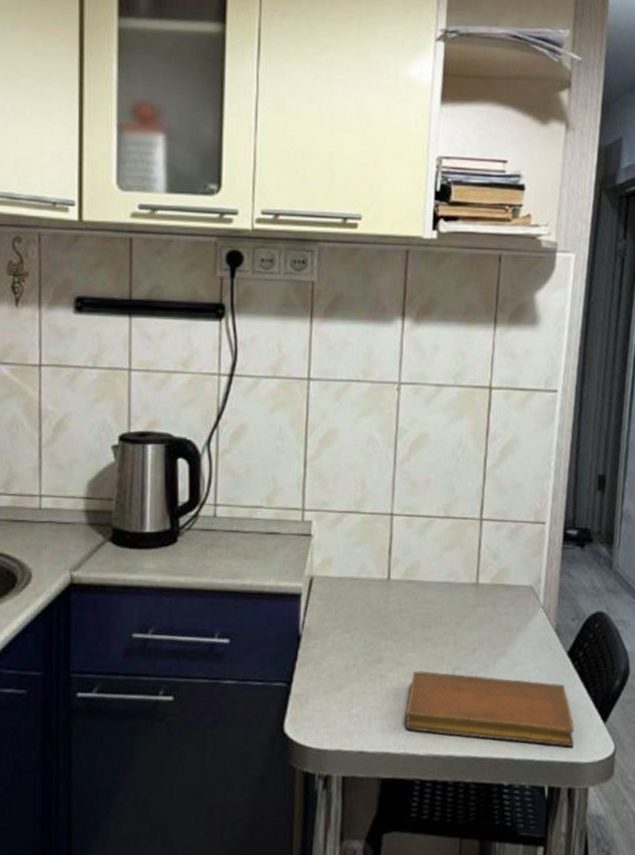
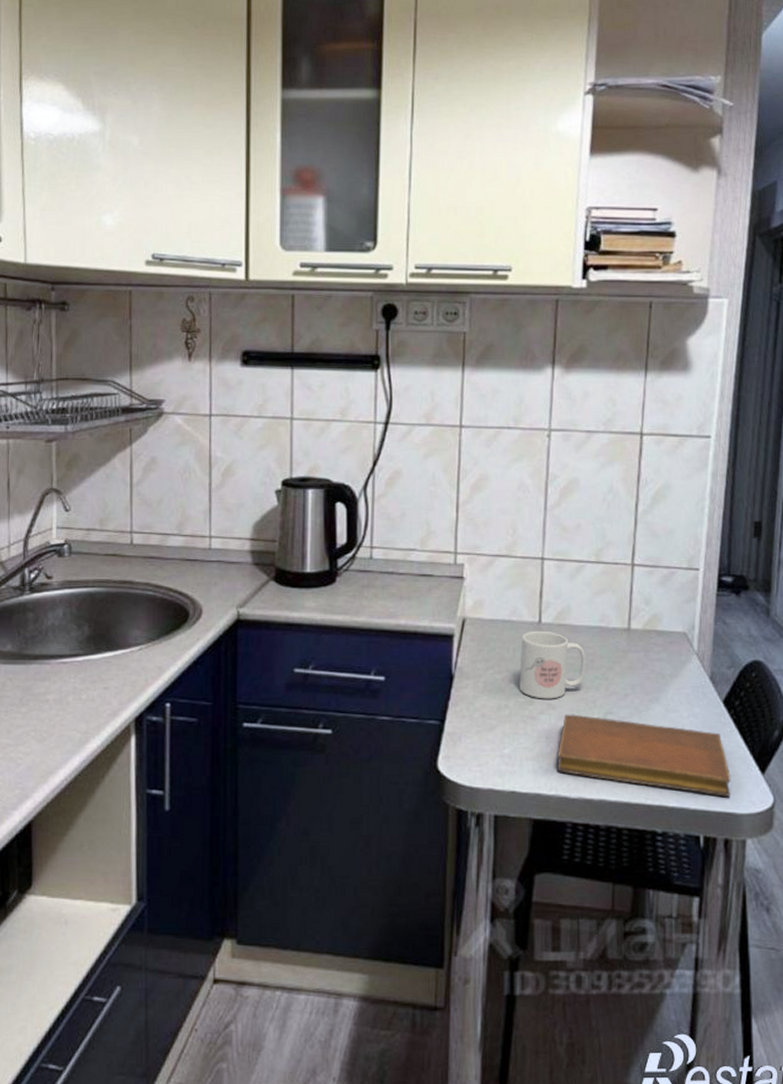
mug: none [368,587,435,657] -> present [519,630,586,699]

